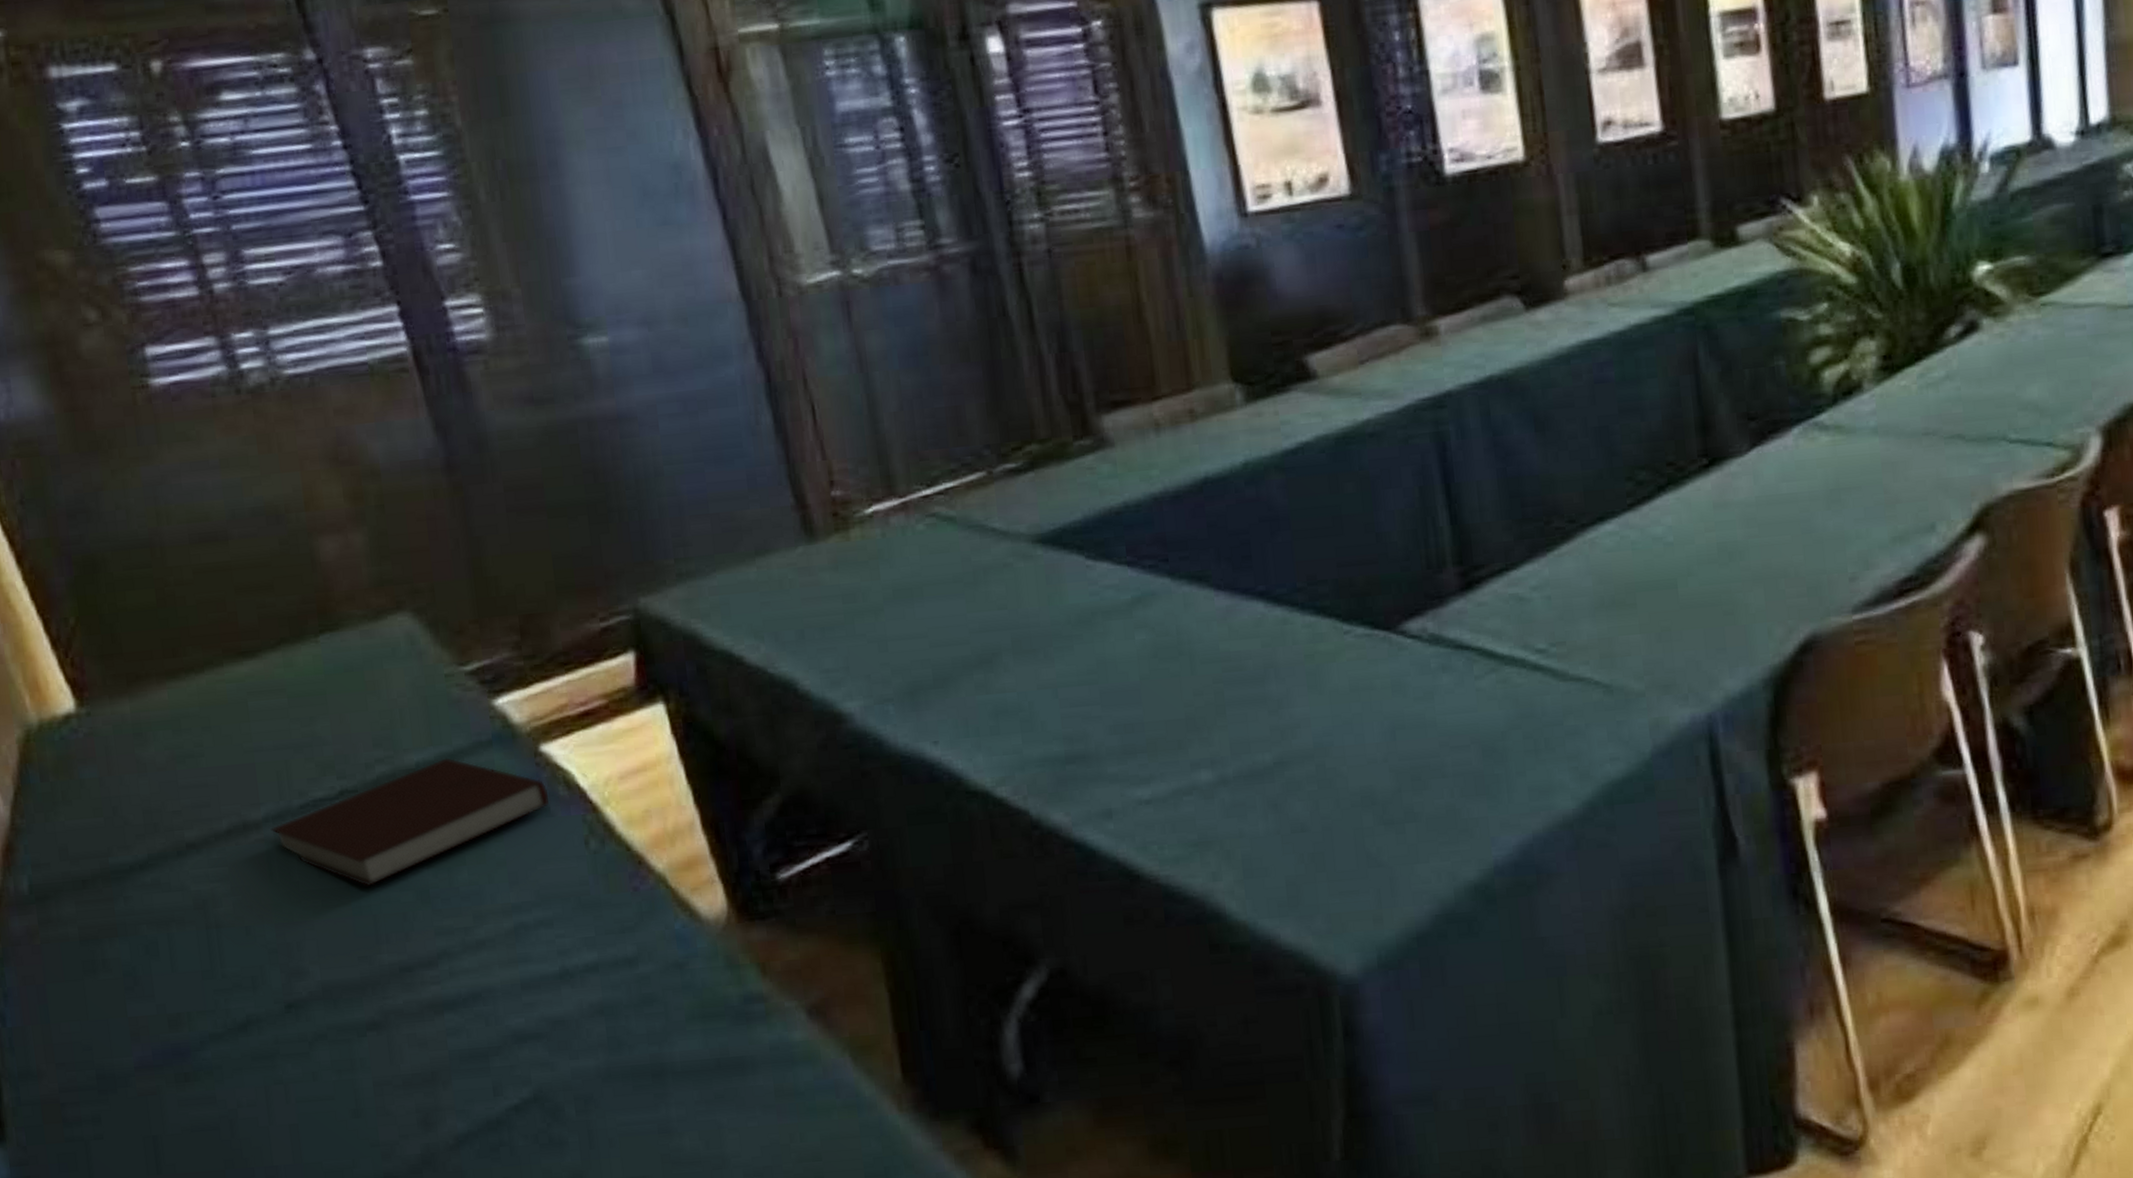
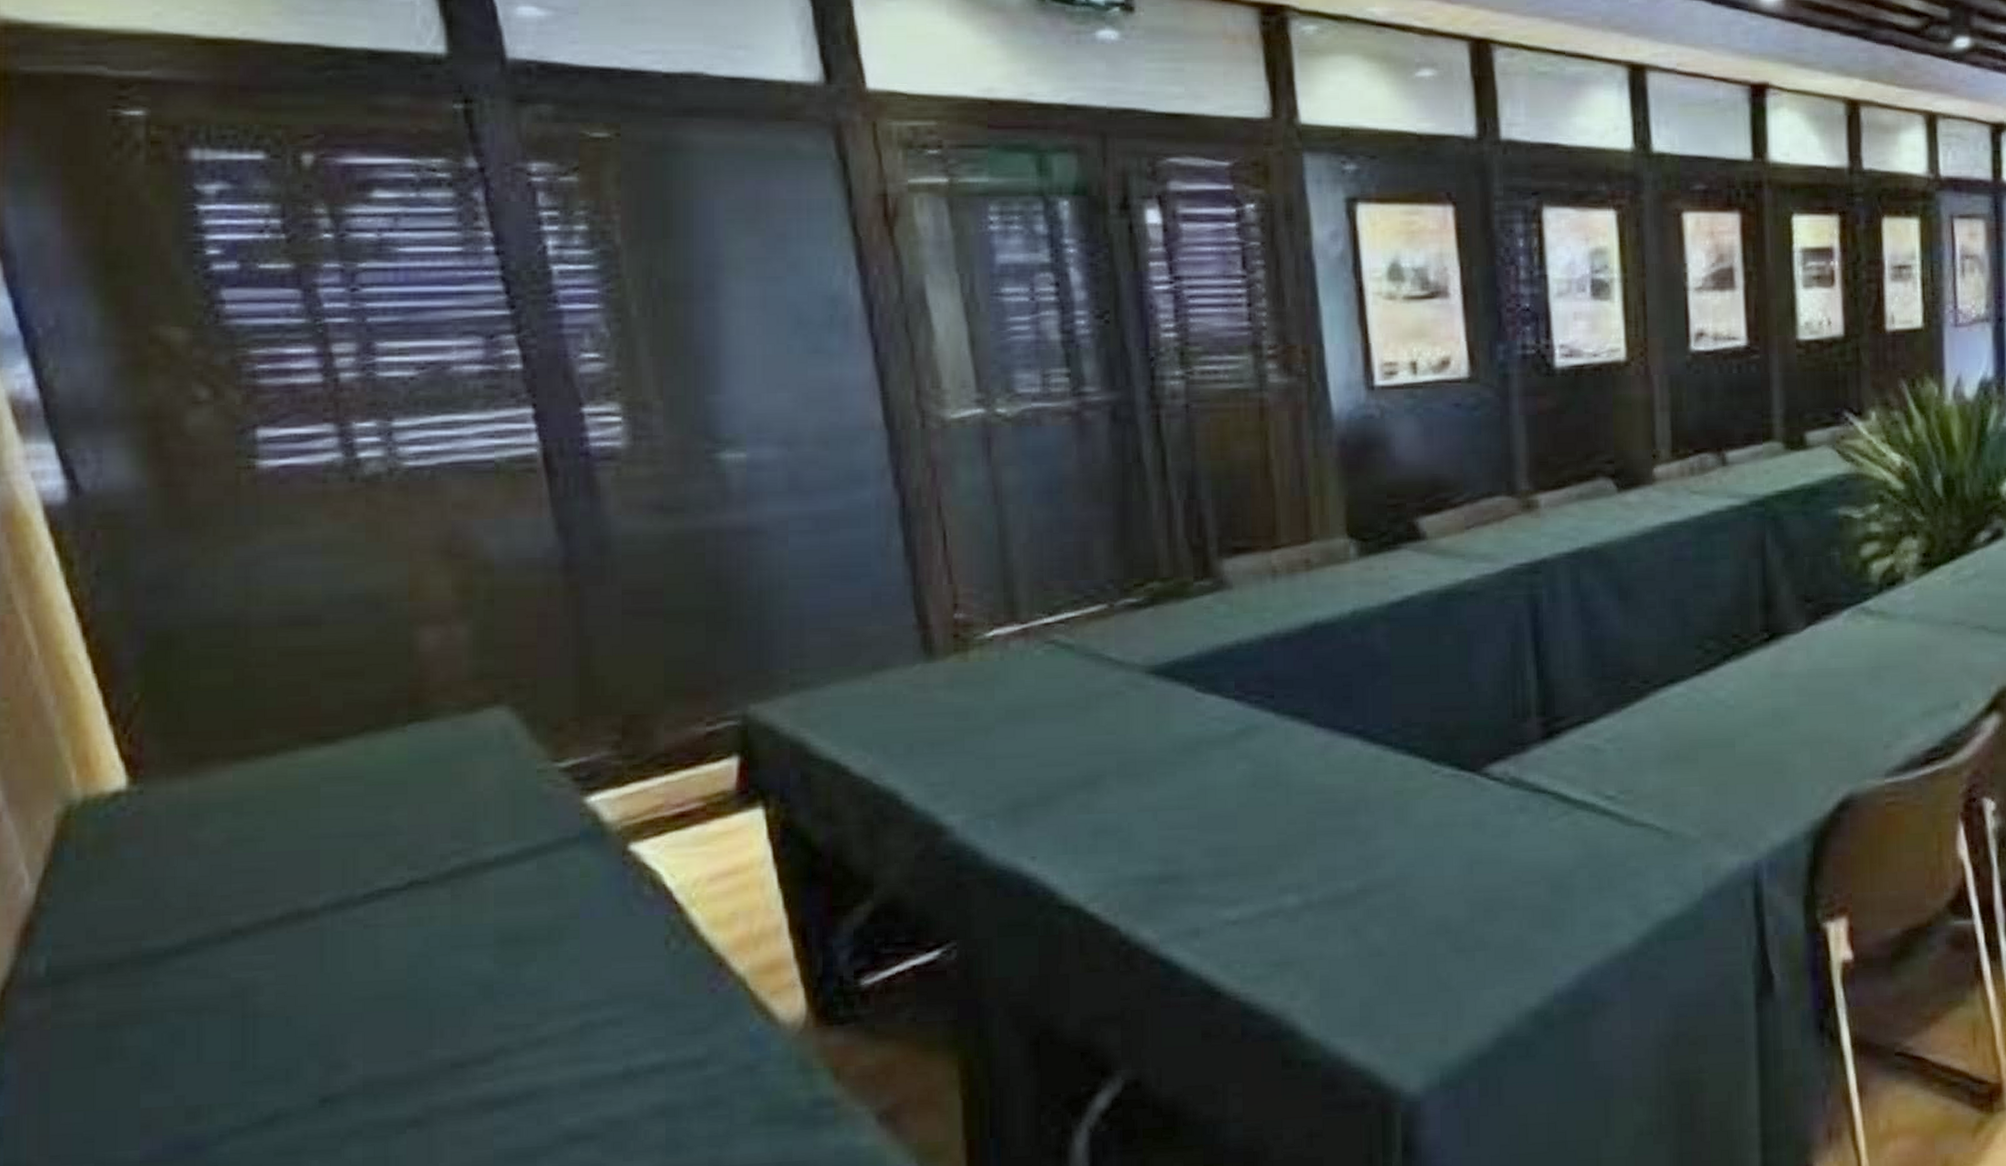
notebook: present [270,758,549,887] -> none [328,853,633,980]

